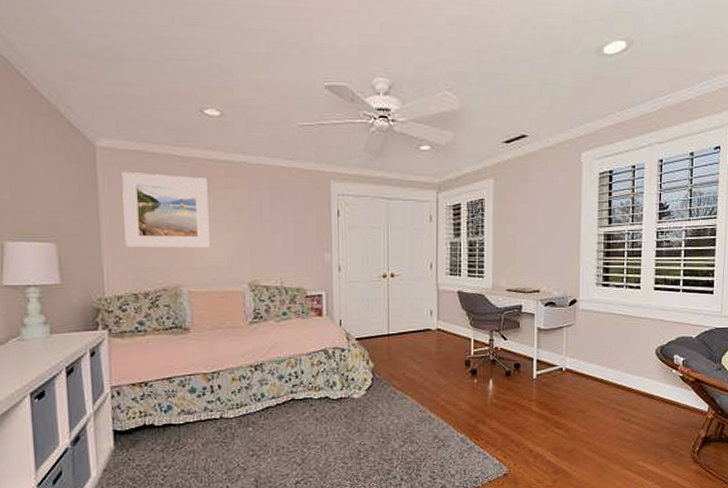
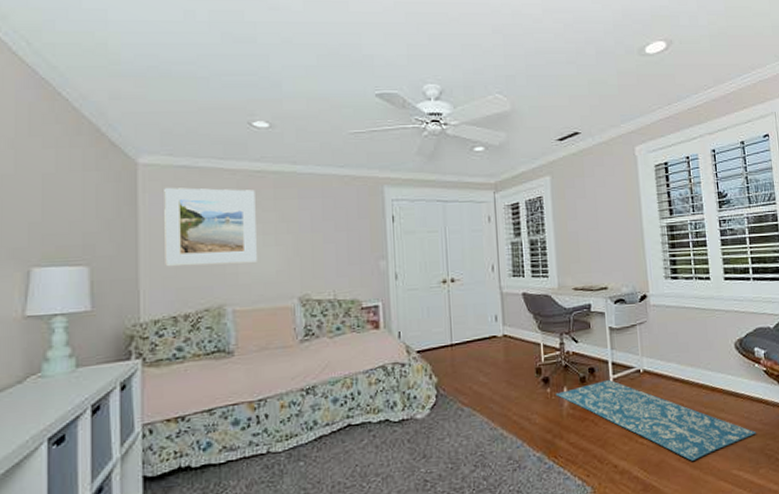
rug: none [481,375,664,451] -> present [555,379,756,461]

